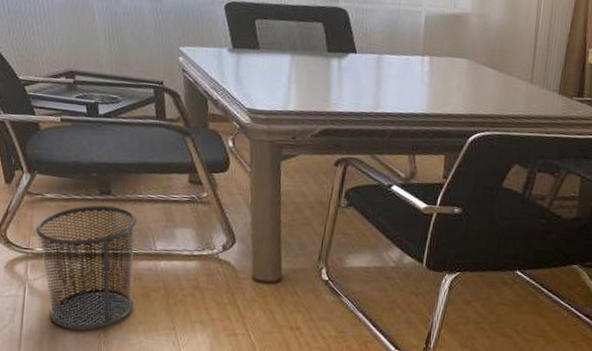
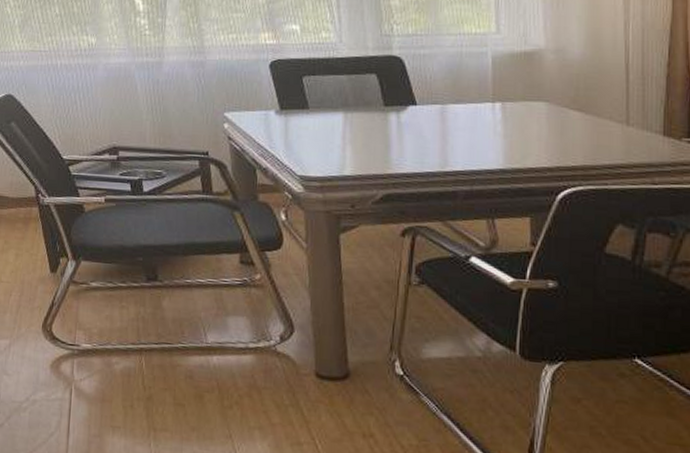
waste bin: present [36,205,137,330] -> none [82,293,186,439]

